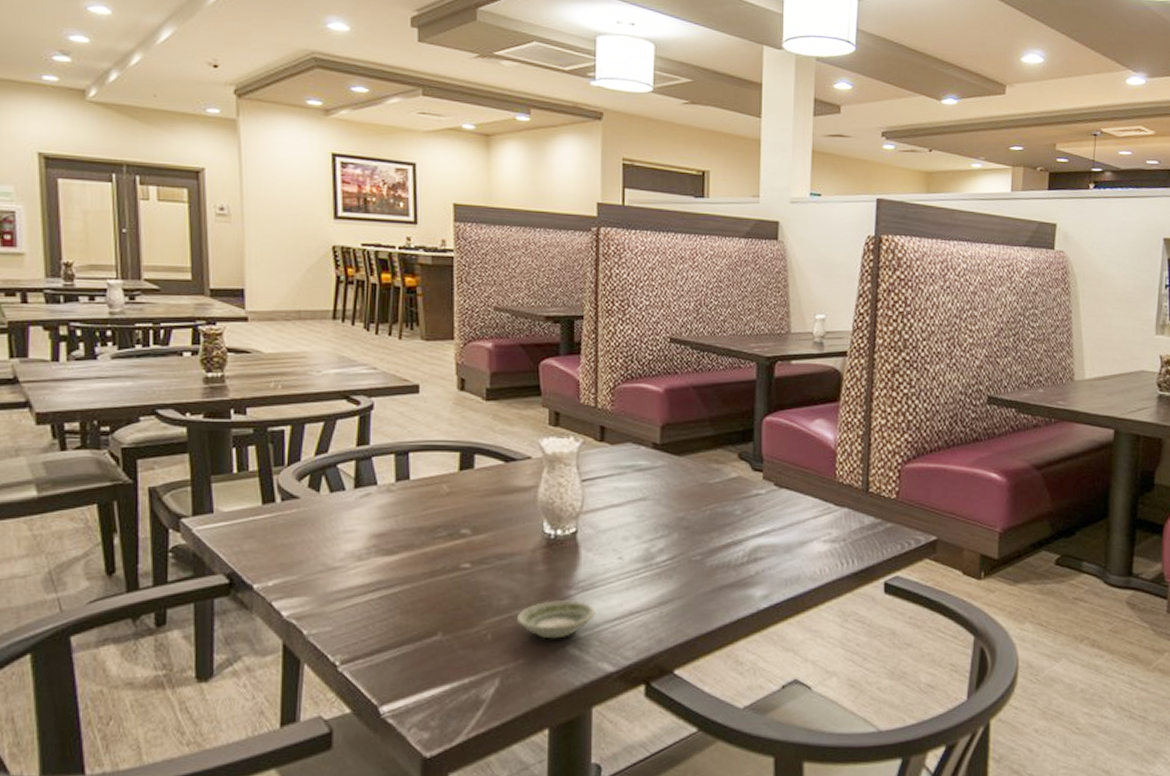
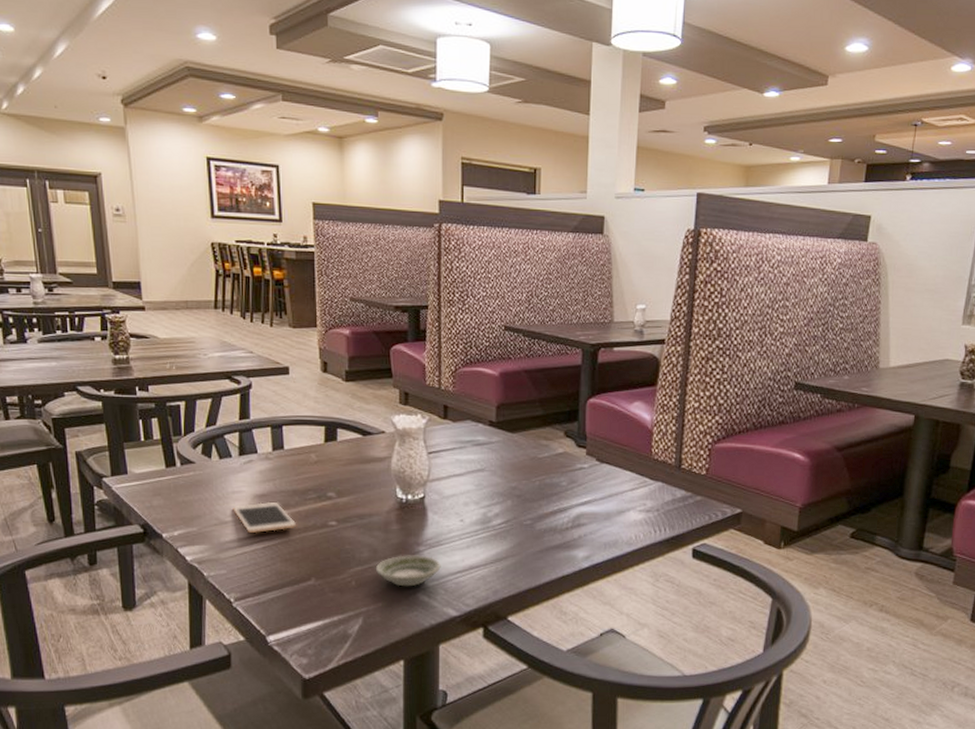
cell phone: none [343,543,421,581] -> present [233,502,296,534]

